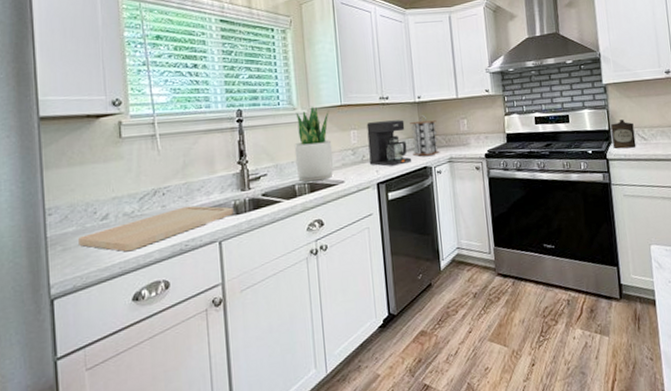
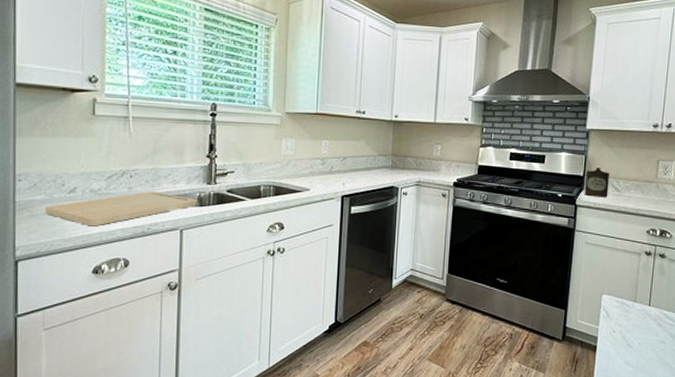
planter: present [294,107,334,182] -> none [263,111,304,185]
coffee maker: present [366,119,412,167] -> none [336,135,380,182]
spice rack: present [410,115,440,157] -> none [382,134,411,177]

